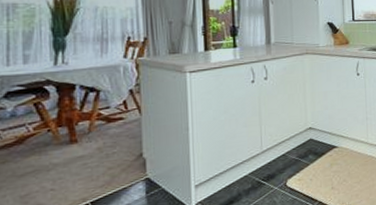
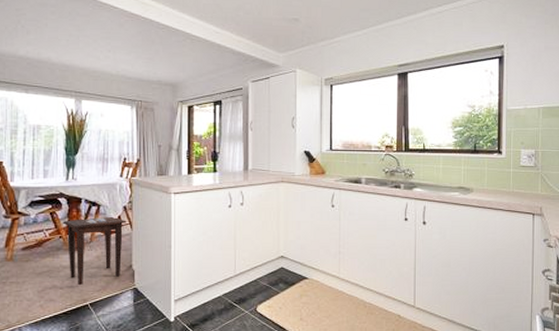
side table: none [50,102,134,184] -> present [62,216,127,286]

